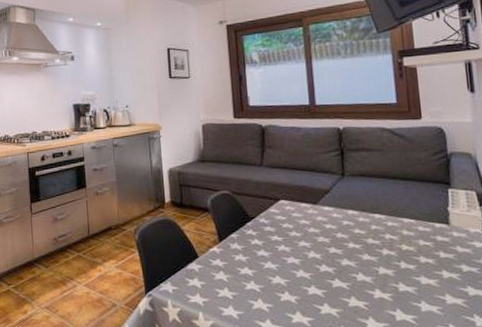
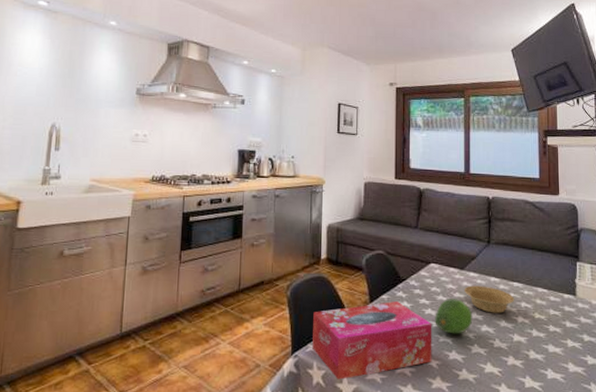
tissue box: none [163,240,290,316] -> present [312,302,432,380]
fruit: none [289,234,332,269] -> present [435,299,473,334]
bowl: none [319,219,378,247] -> present [464,285,515,313]

